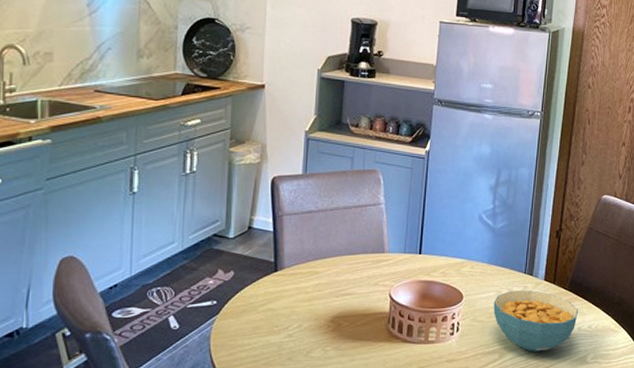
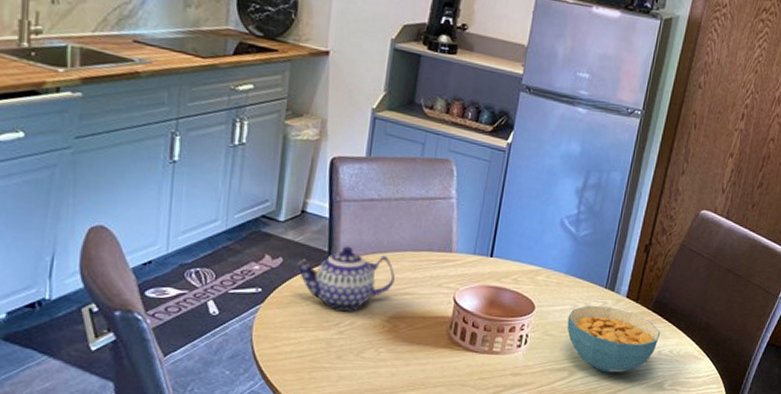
teapot: none [247,255,335,315] -> present [297,246,395,311]

